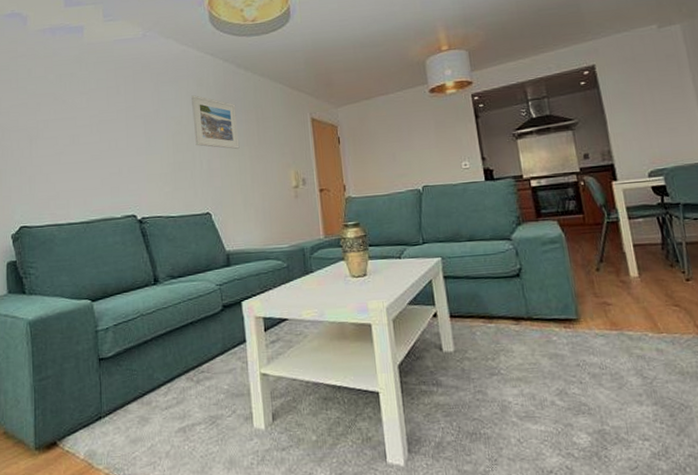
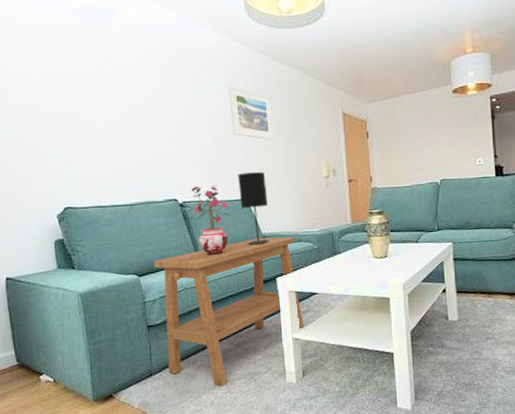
side table: none [108,254,275,434] -> present [153,237,305,387]
potted plant: none [150,198,194,277] -> present [190,185,232,256]
table lamp: none [200,183,234,264] -> present [238,171,270,245]

